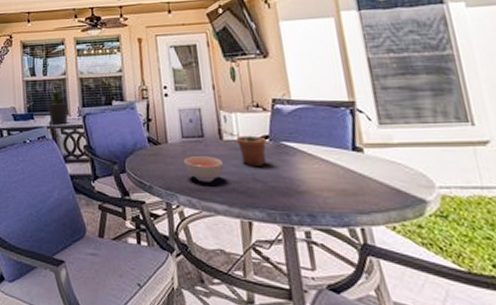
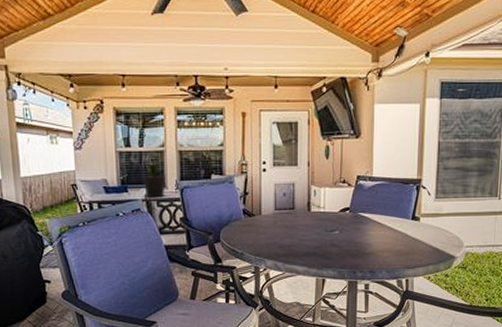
bowl: present [183,156,224,182] -> none [274,226,308,248]
planter: present [236,135,267,166] -> none [322,207,347,234]

